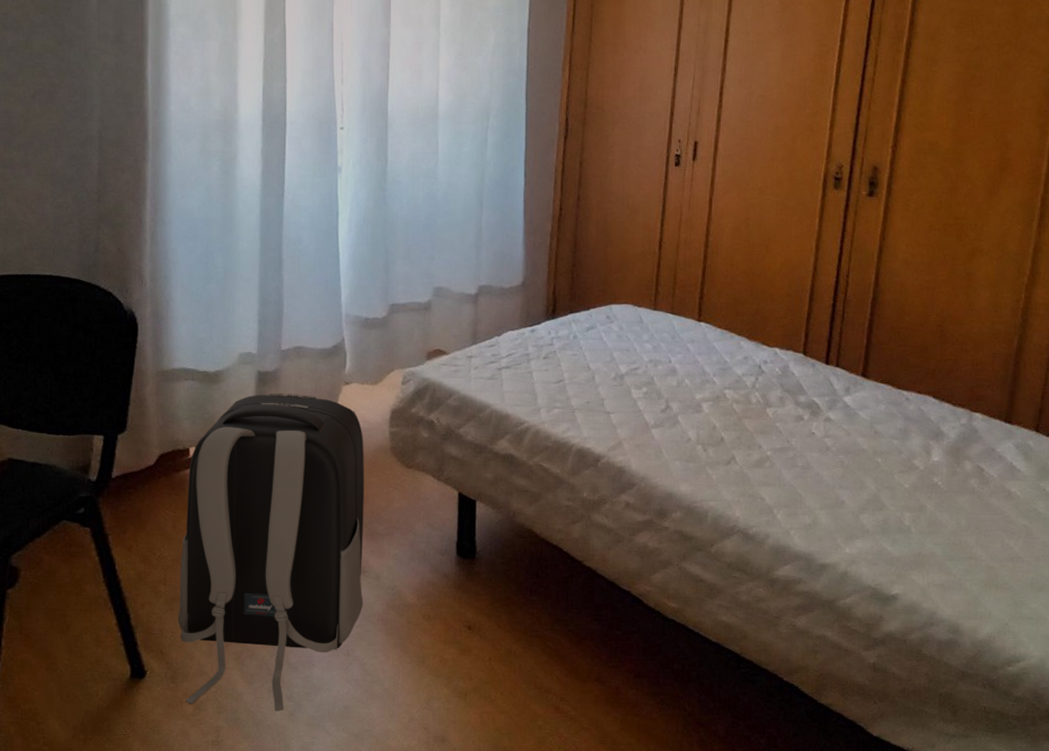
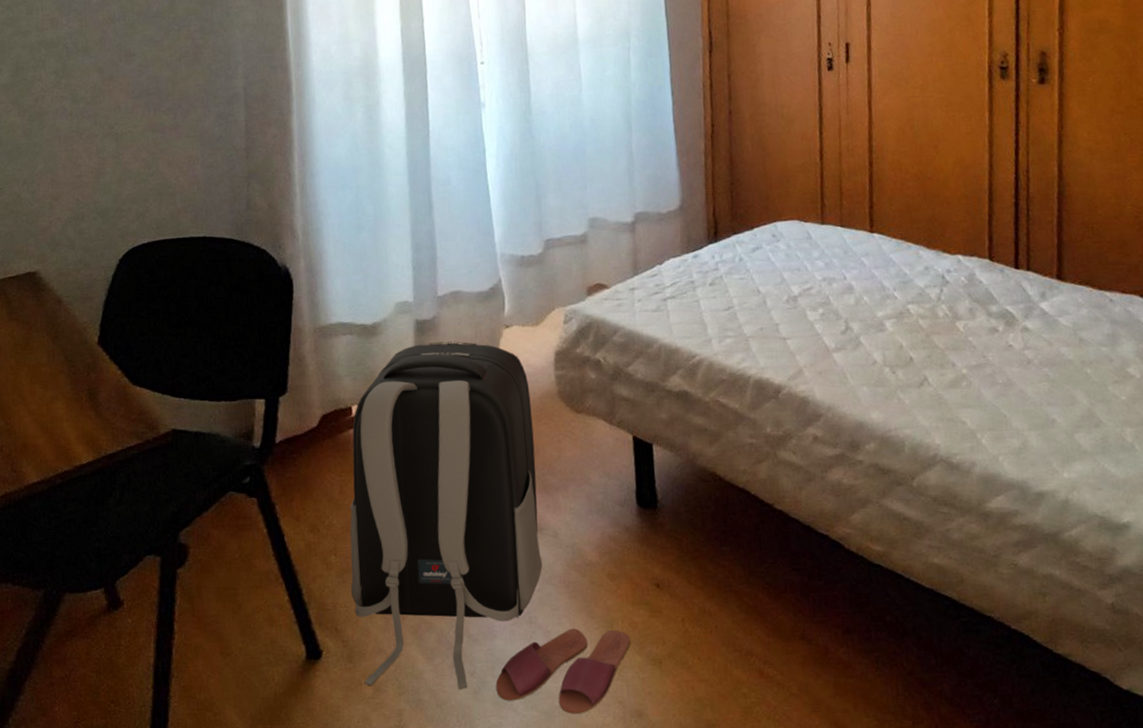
slippers: none [311,662,440,737] -> present [496,628,631,714]

